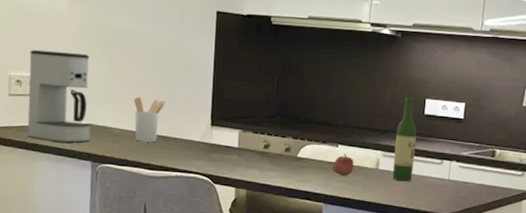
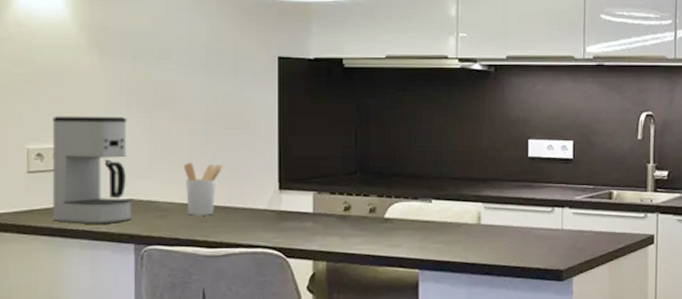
apple: present [333,154,354,176] -> none [427,209,451,235]
wine bottle: present [392,97,417,182] -> none [497,139,521,236]

